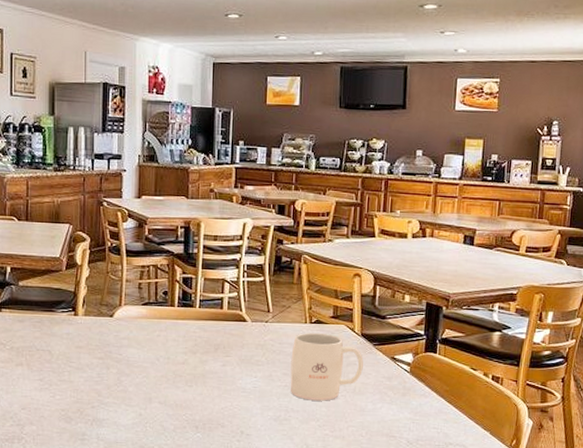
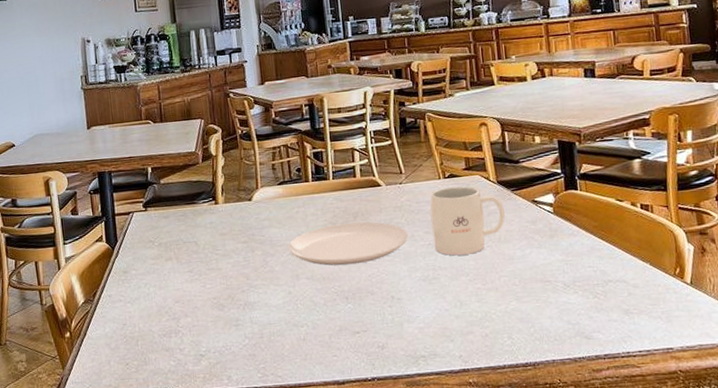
plate: none [145,353,267,396] -> present [288,222,409,266]

